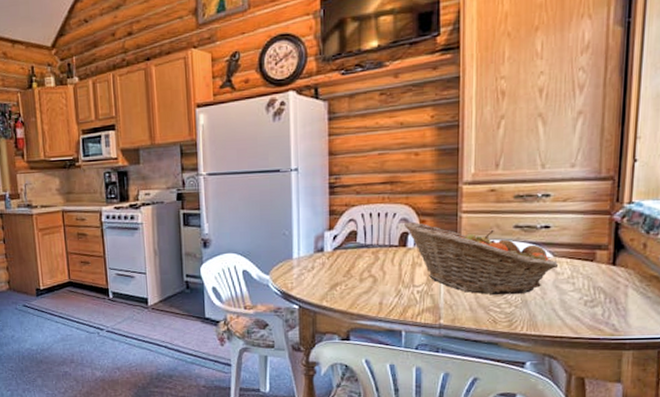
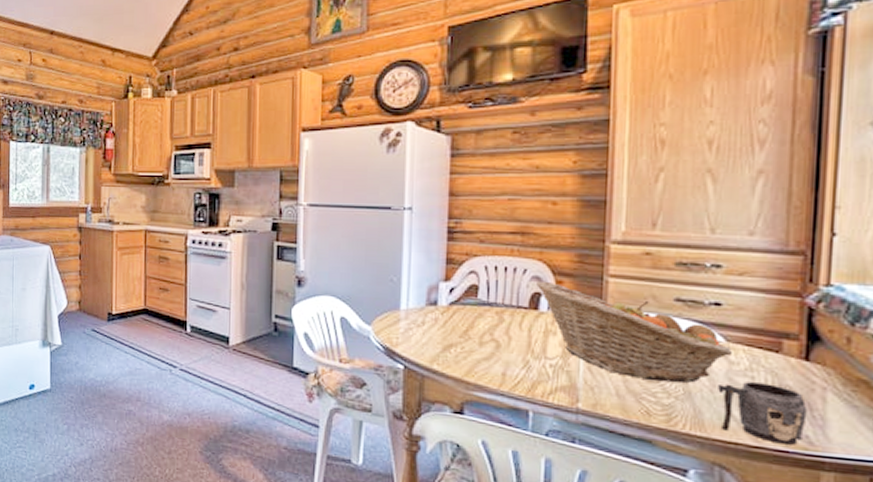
mug: none [548,287,614,333] -> present [718,382,808,445]

